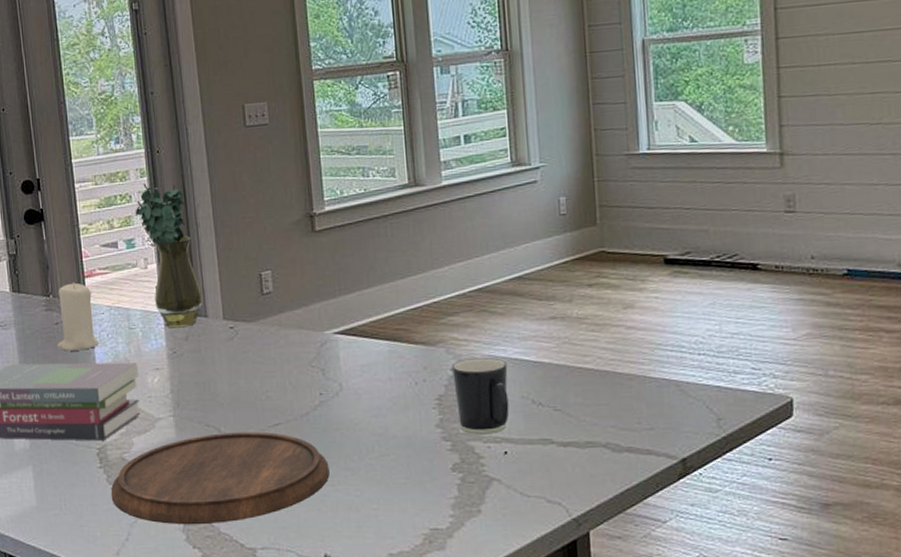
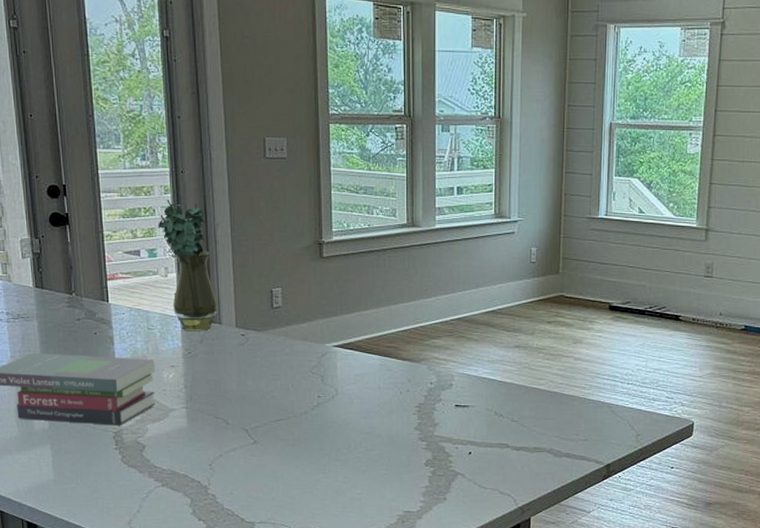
candle: present [58,281,100,351] -> none [79,282,120,345]
cutting board: present [111,432,330,524] -> none [126,424,322,501]
mug: present [451,357,510,435] -> none [431,374,477,438]

